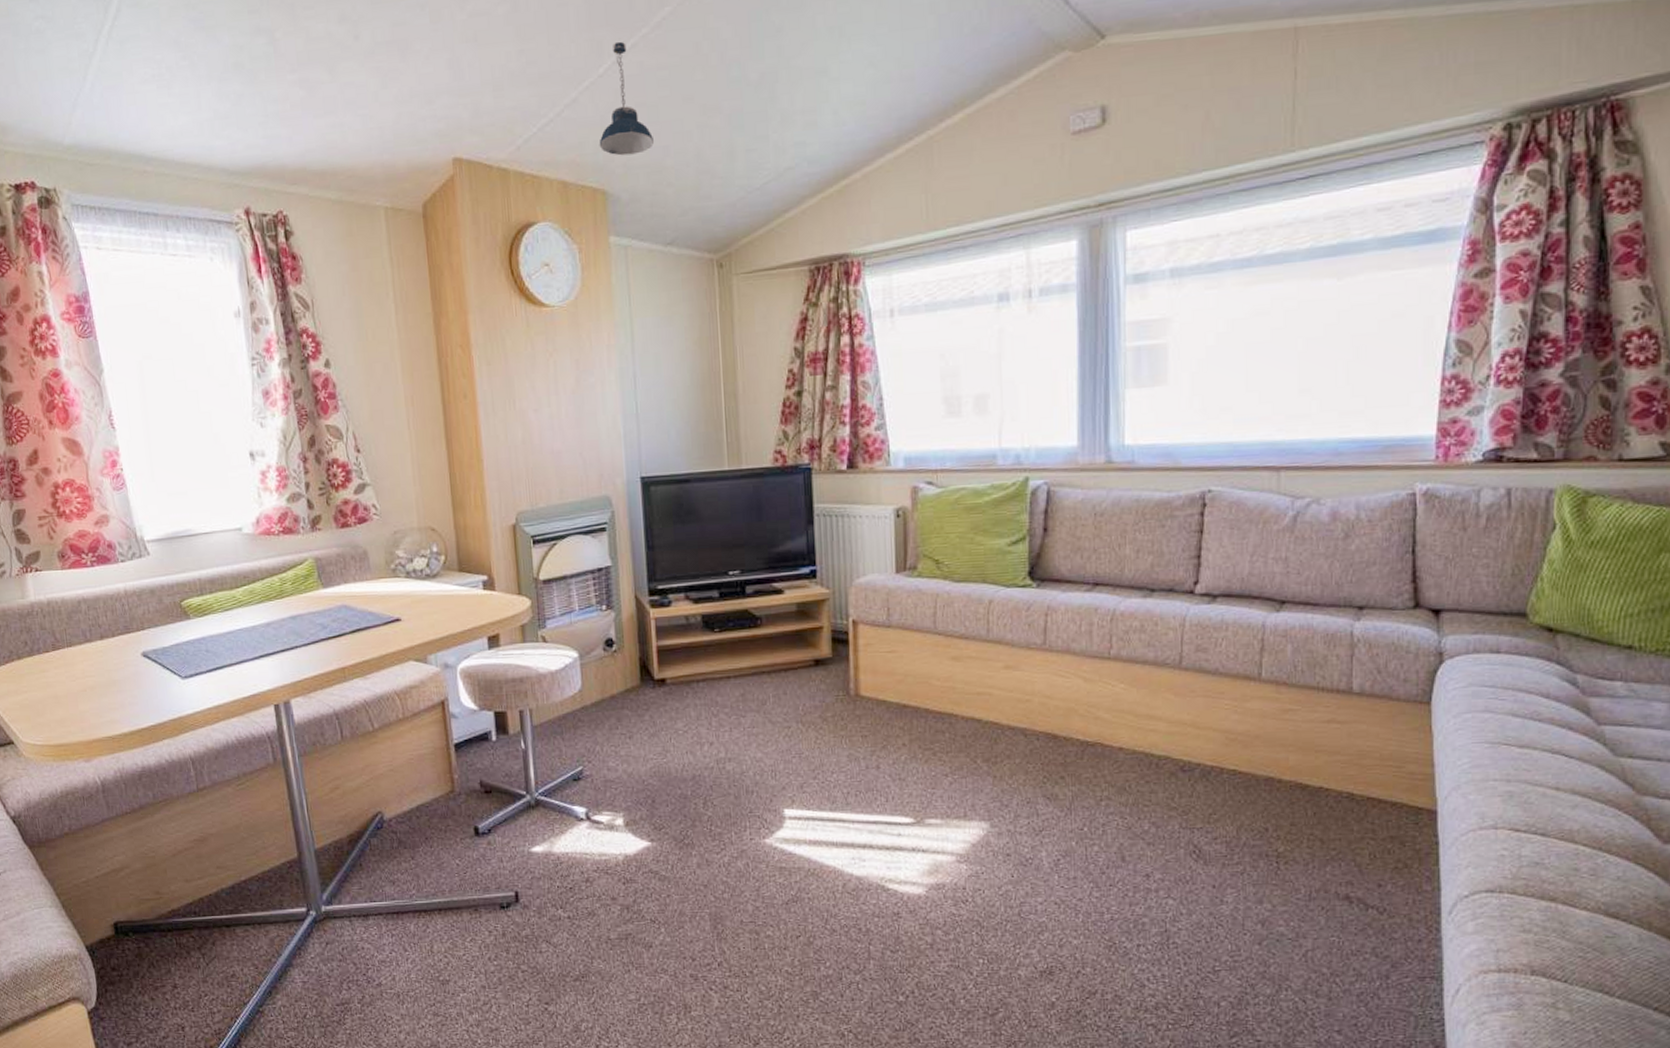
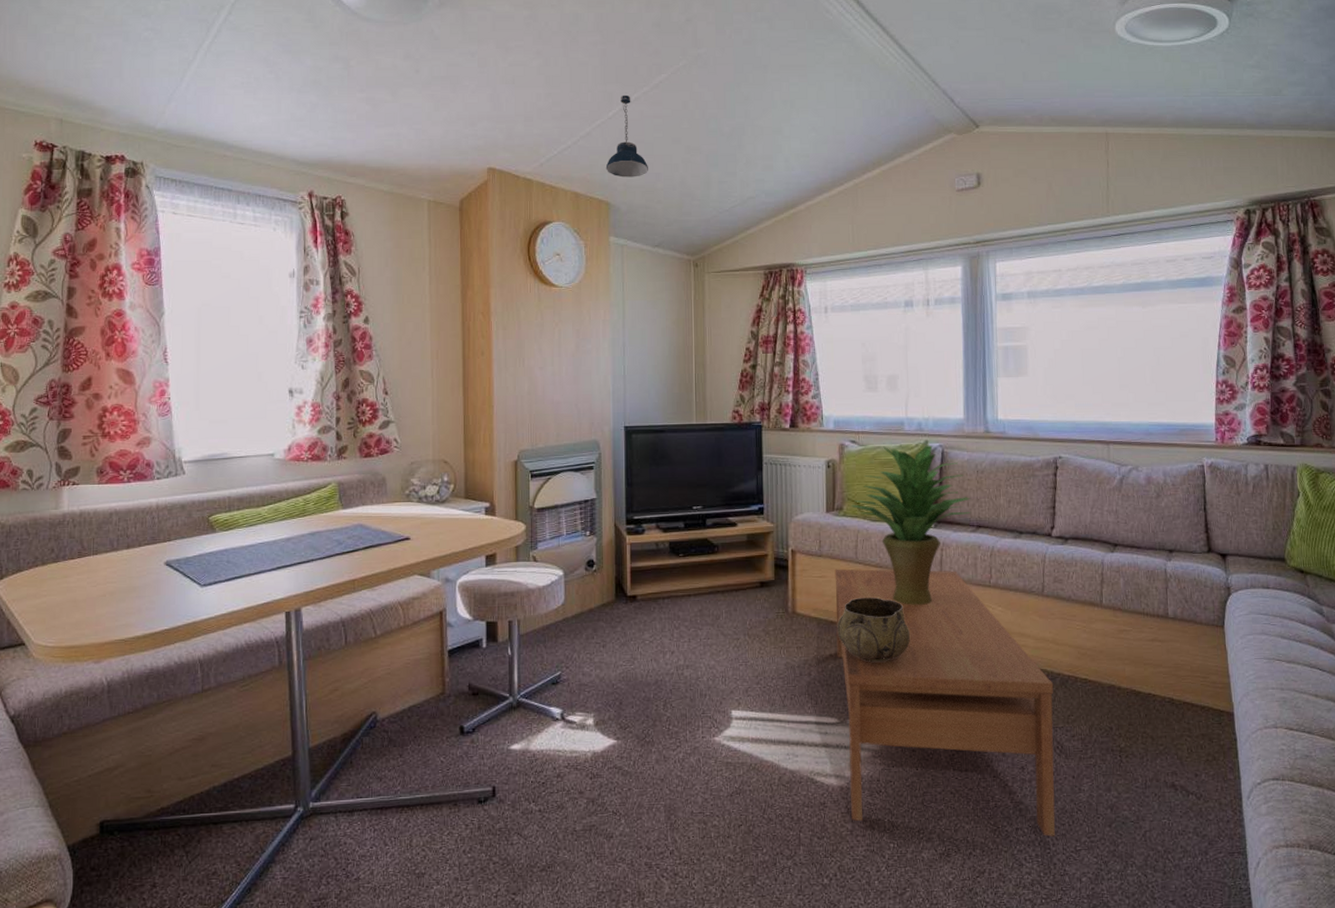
coffee table: none [907,640,1192,954] -> present [834,569,1056,837]
decorative bowl: none [911,674,1005,753] -> present [837,597,911,663]
potted plant: none [928,482,1086,684] -> present [851,445,971,605]

